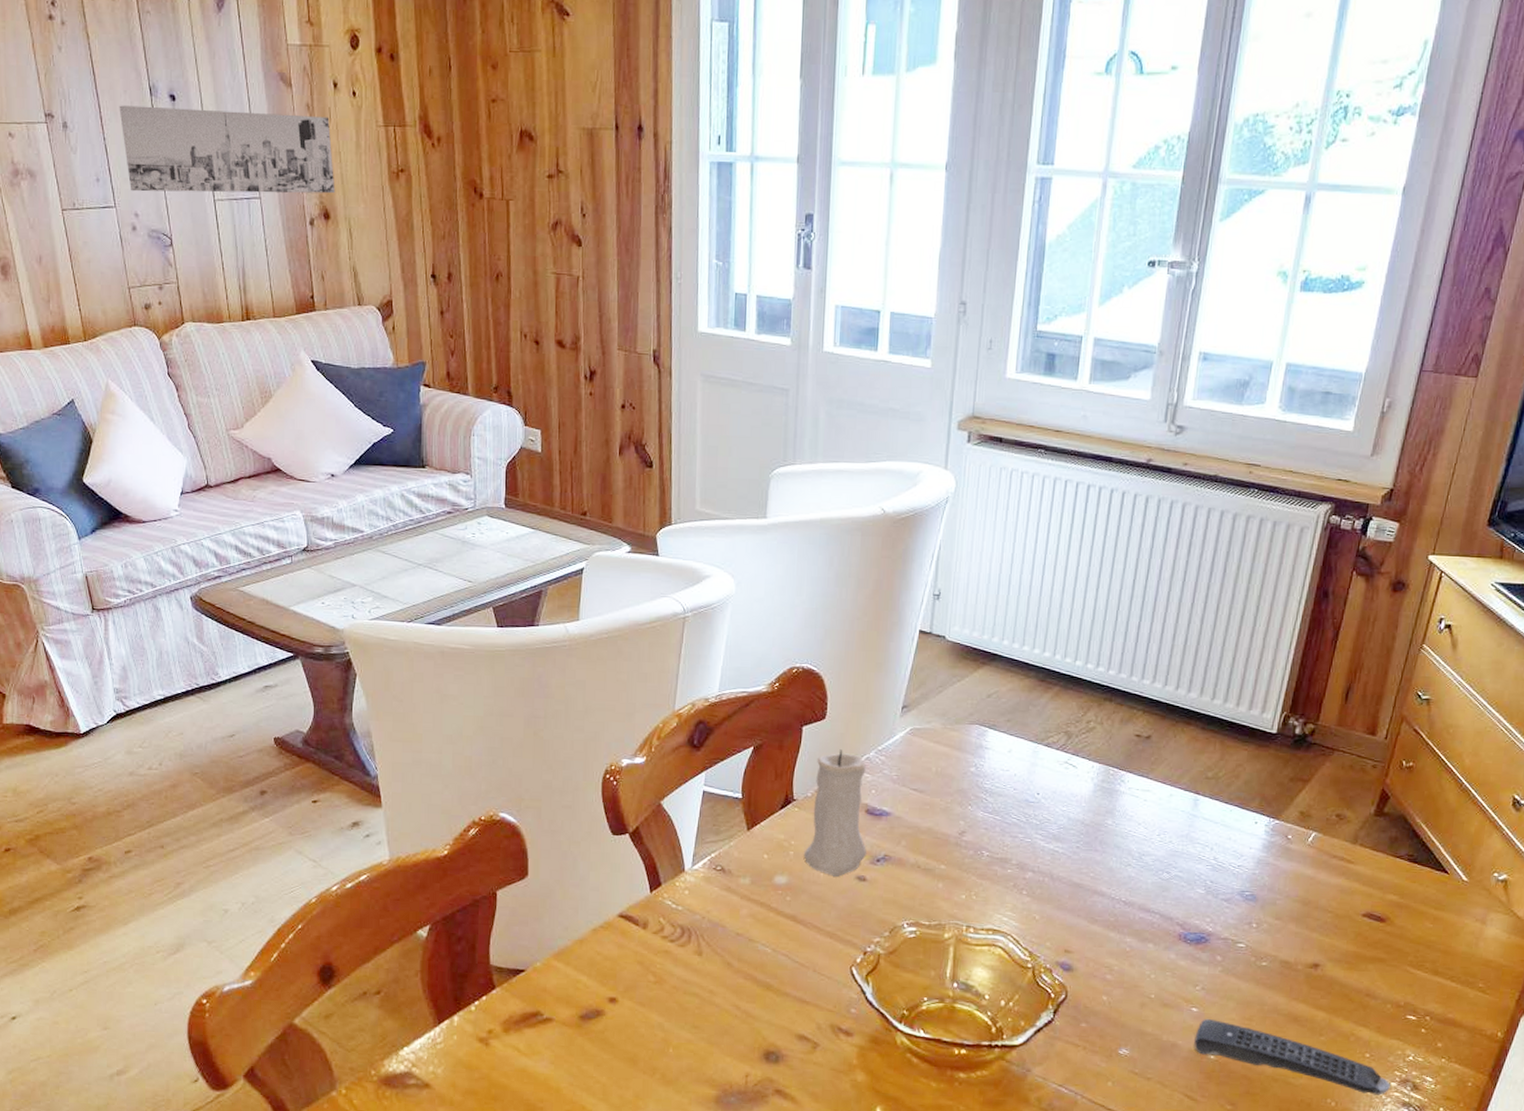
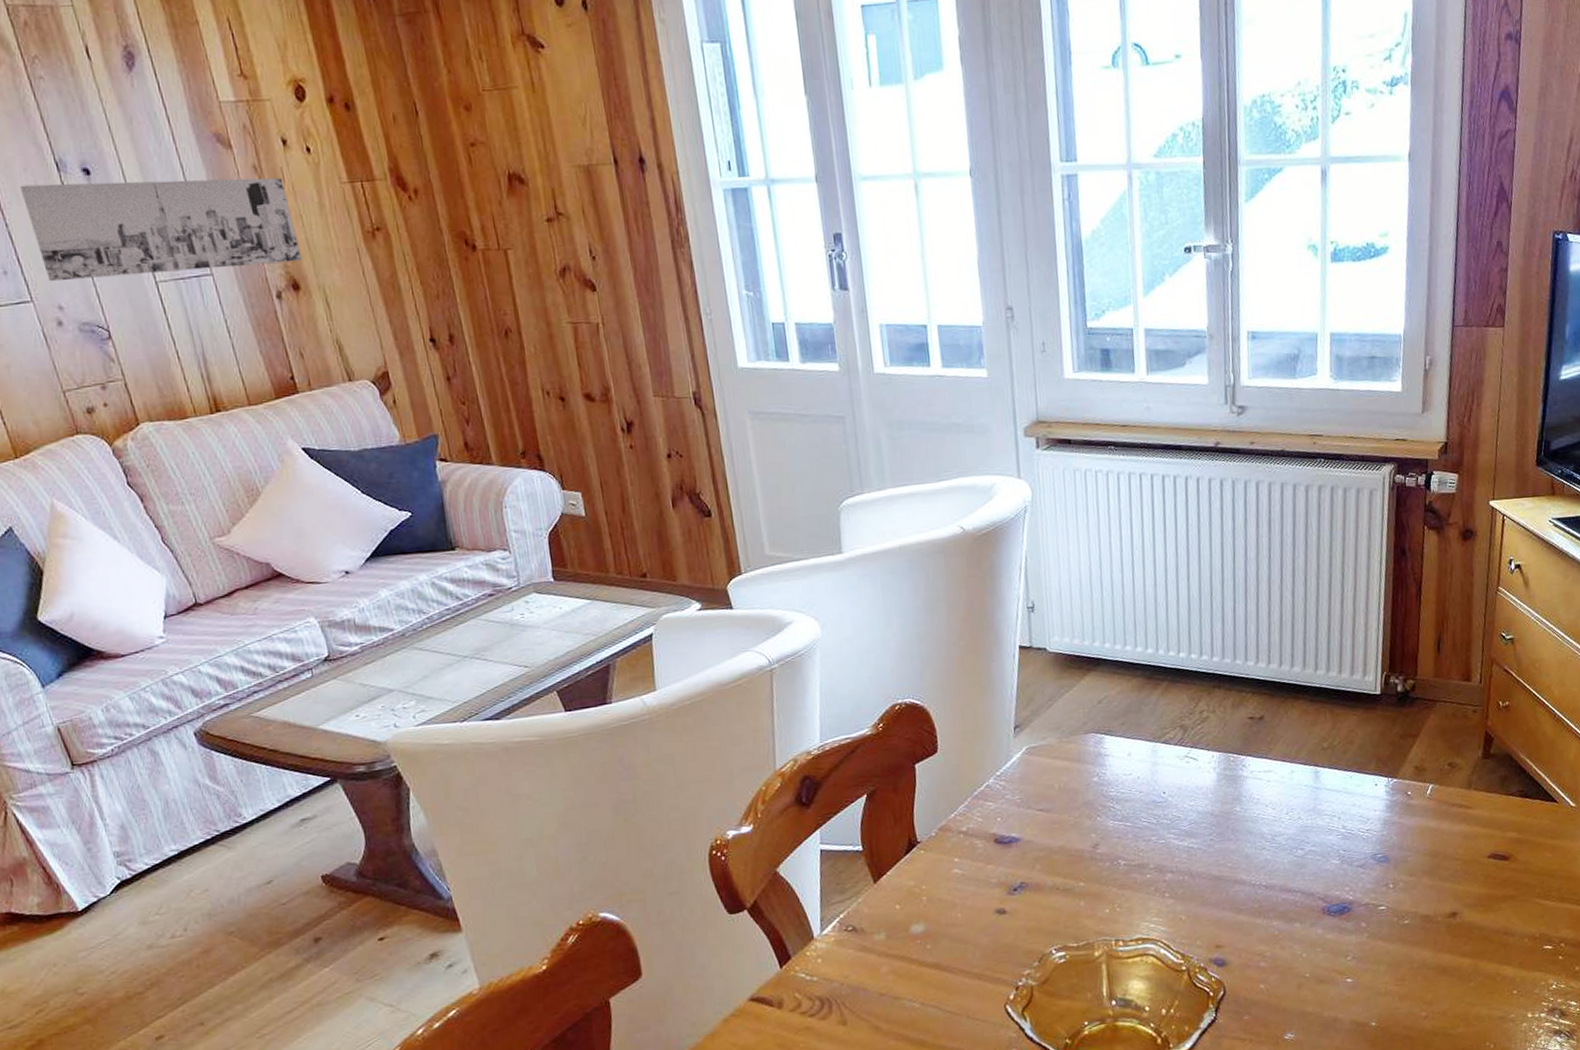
candle: present [803,749,867,877] -> none [935,781,1003,915]
remote control: present [1194,1018,1391,1096] -> none [1354,986,1541,1030]

